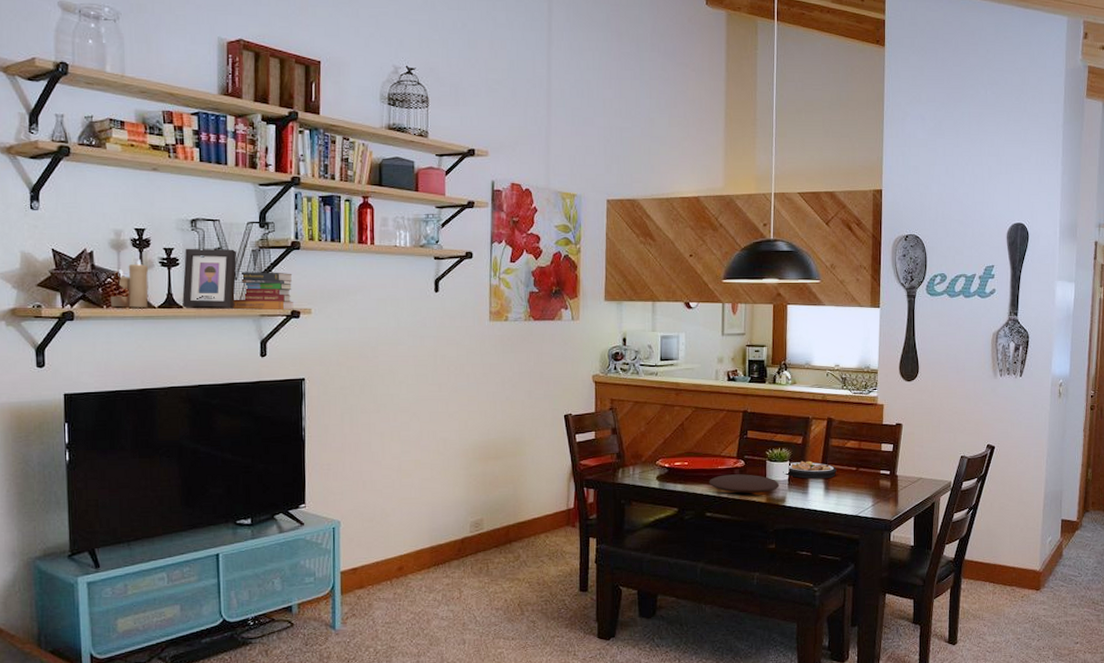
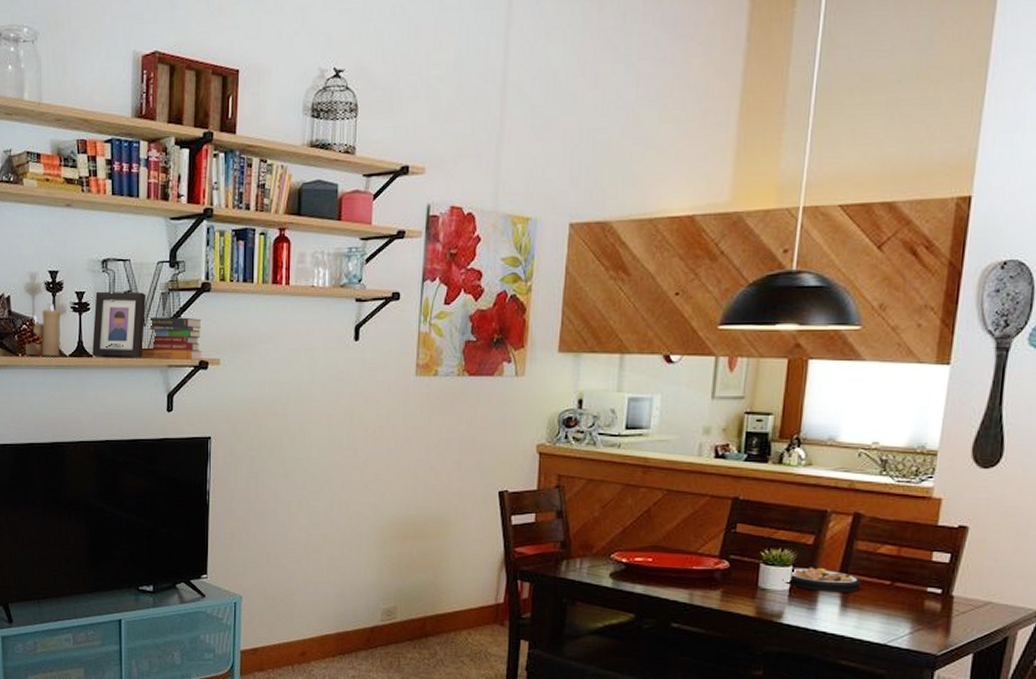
placemat: present [709,474,780,494] -> none [678,577,776,604]

